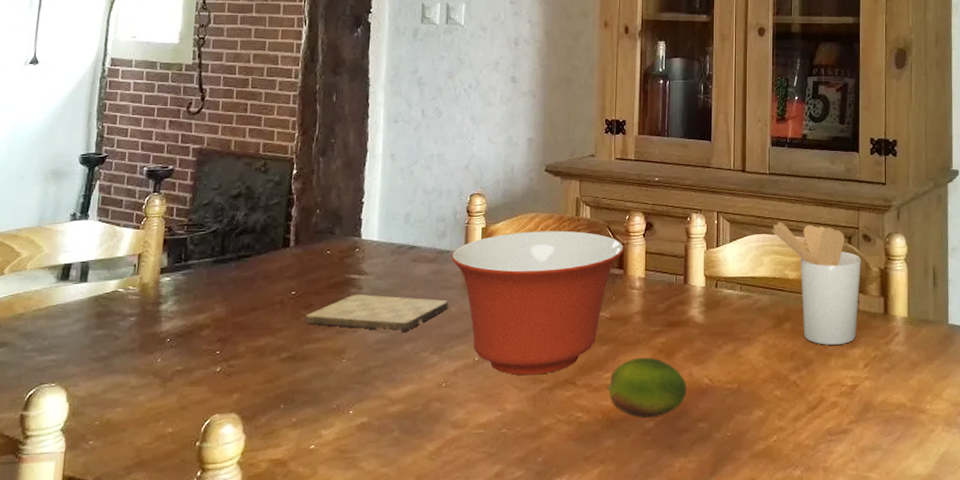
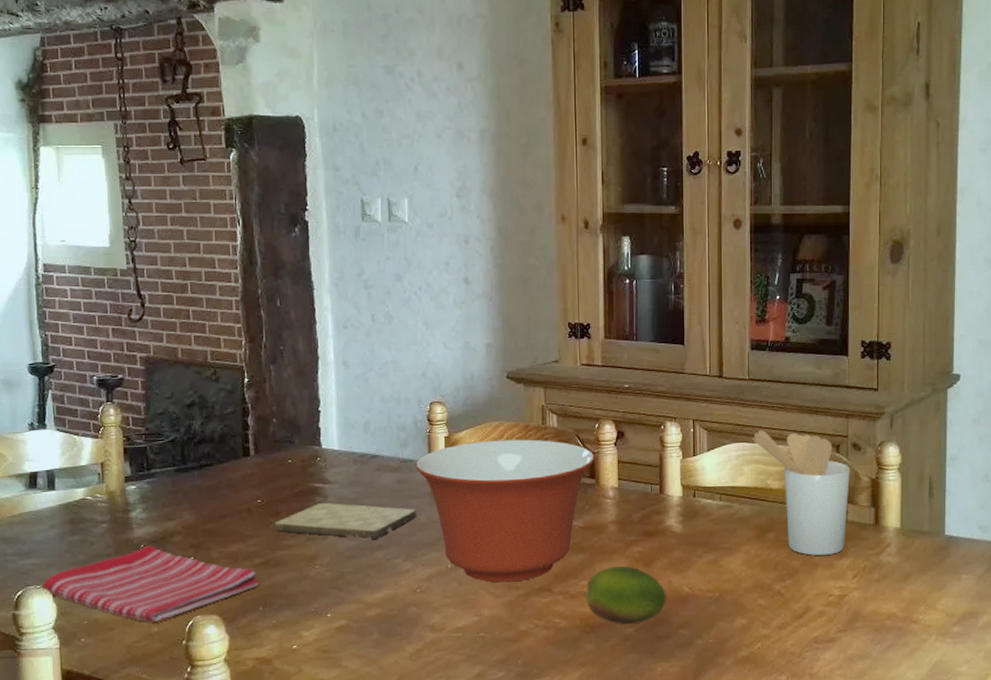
dish towel: none [57,339,284,422] -> present [42,545,260,622]

